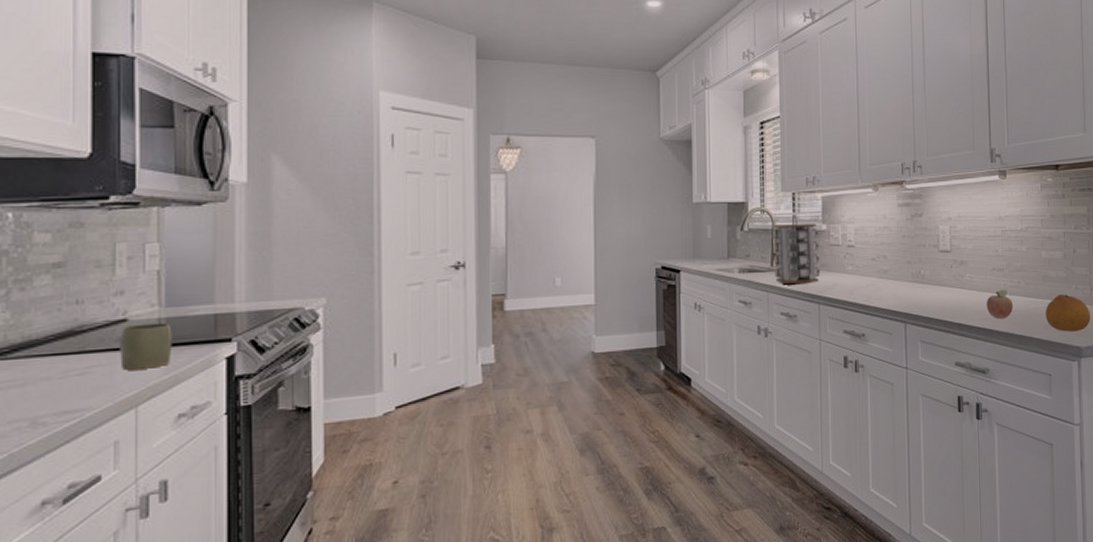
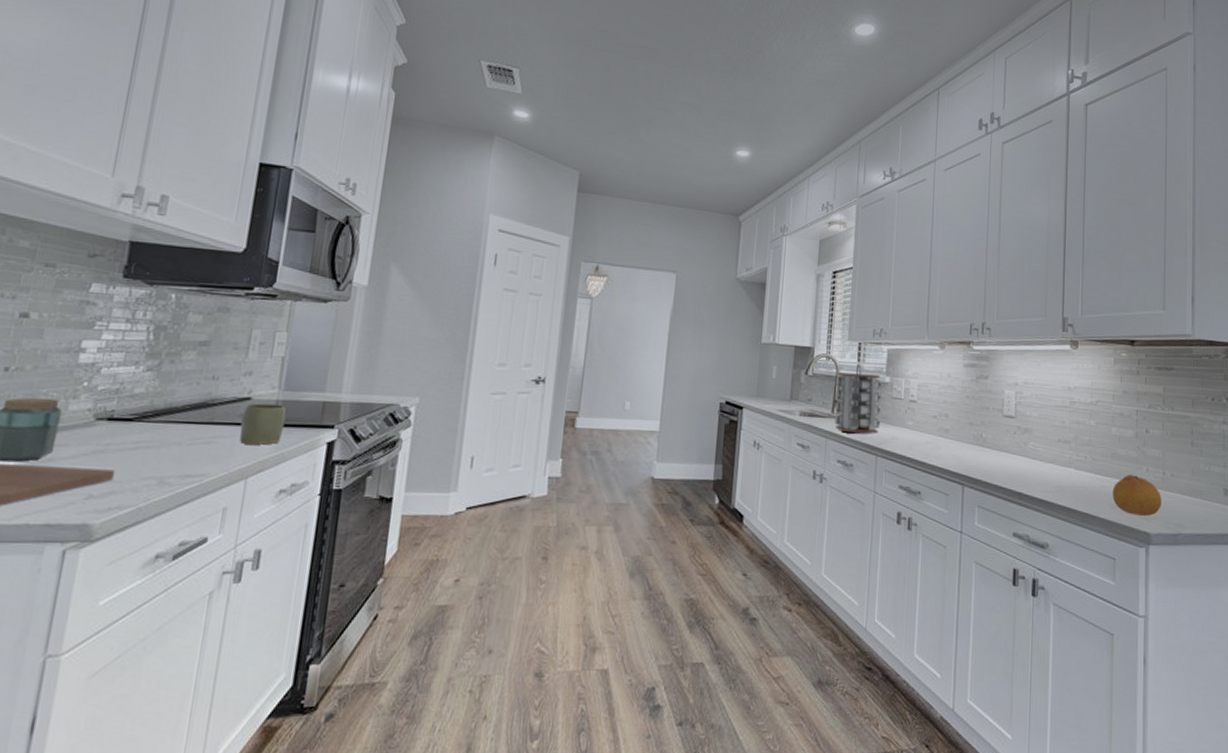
fruit: present [986,289,1014,320] -> none [1049,462,1079,494]

